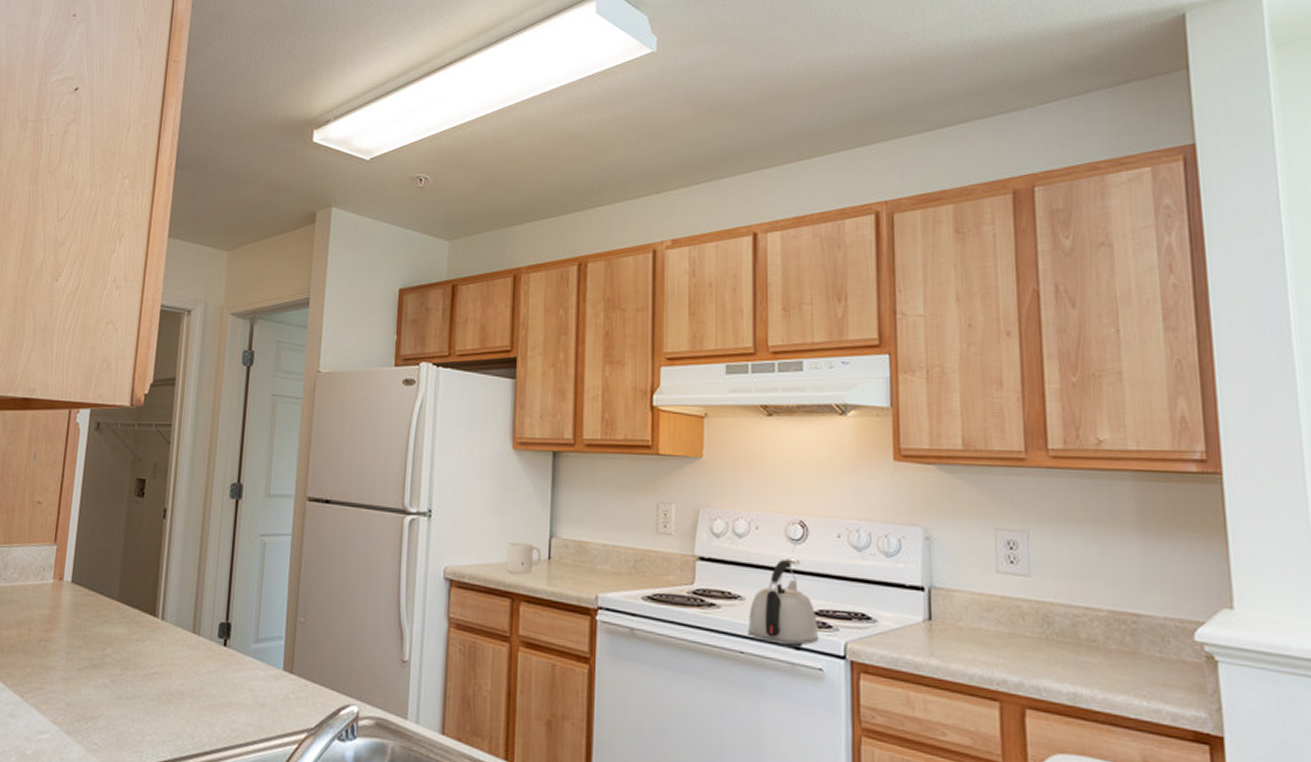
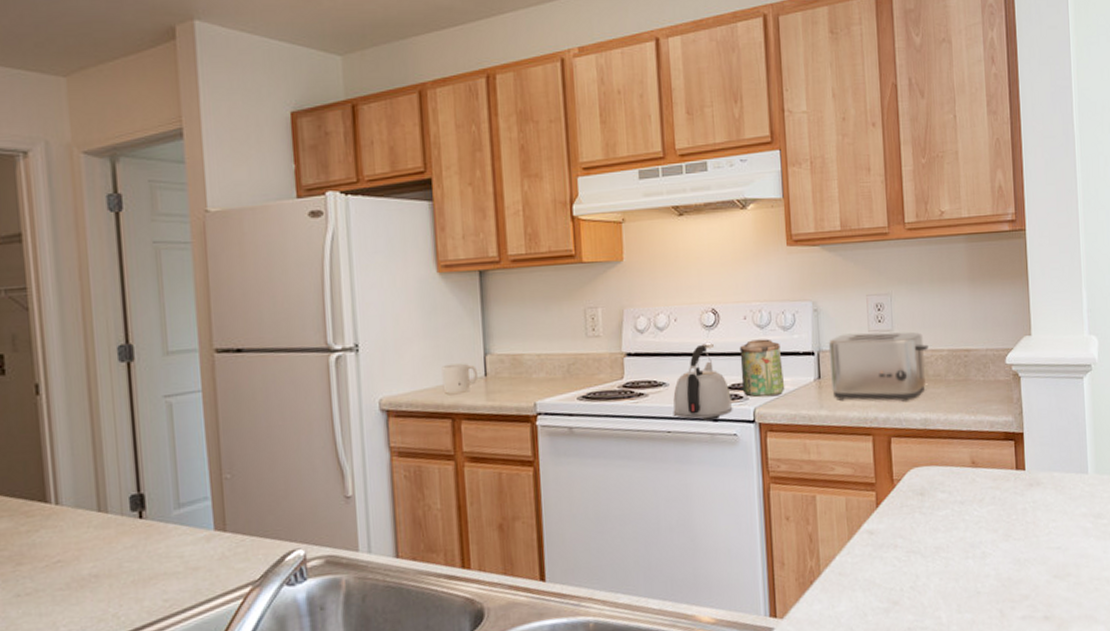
canister: none [831,562,886,633] -> present [739,339,785,398]
toaster: none [943,571,1080,666] -> present [828,331,929,402]

